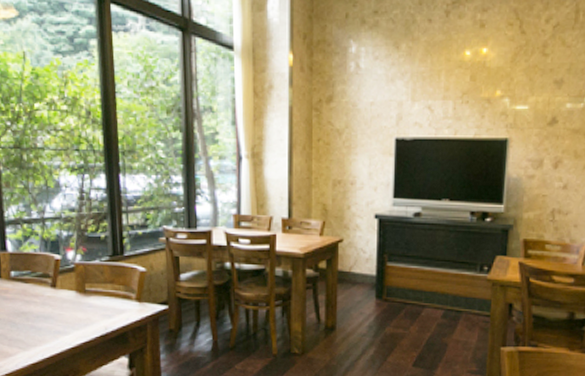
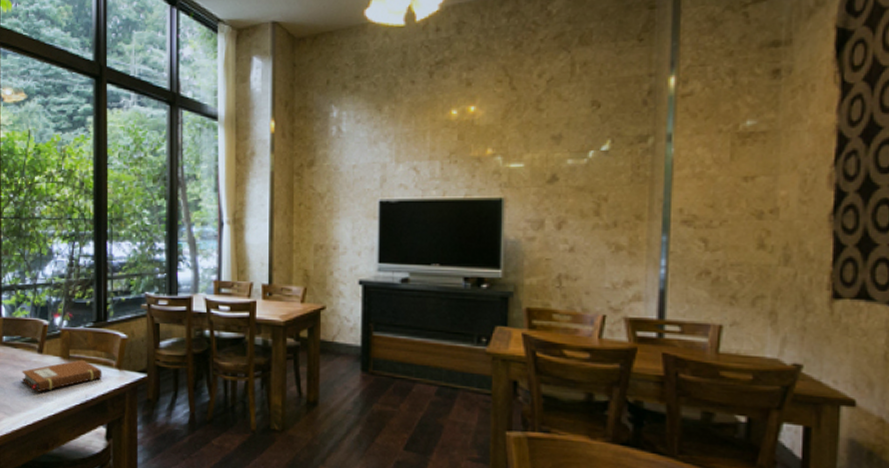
notebook: none [34,293,122,326] -> present [21,359,102,392]

